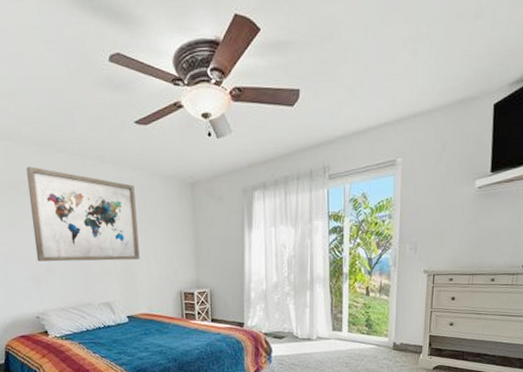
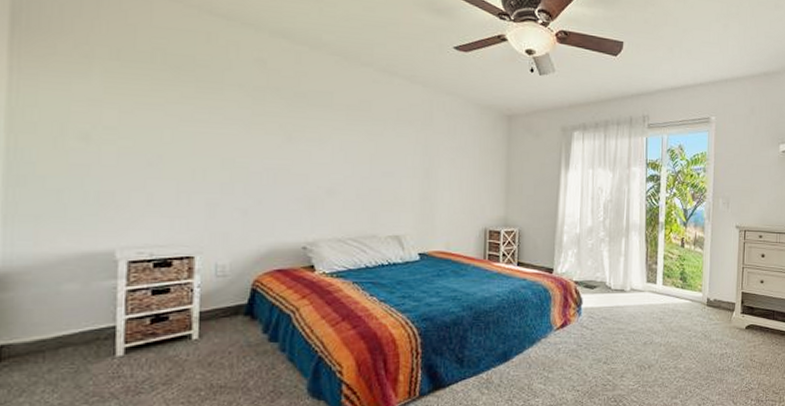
wall art: present [26,166,140,262] -> none [315,76,445,190]

